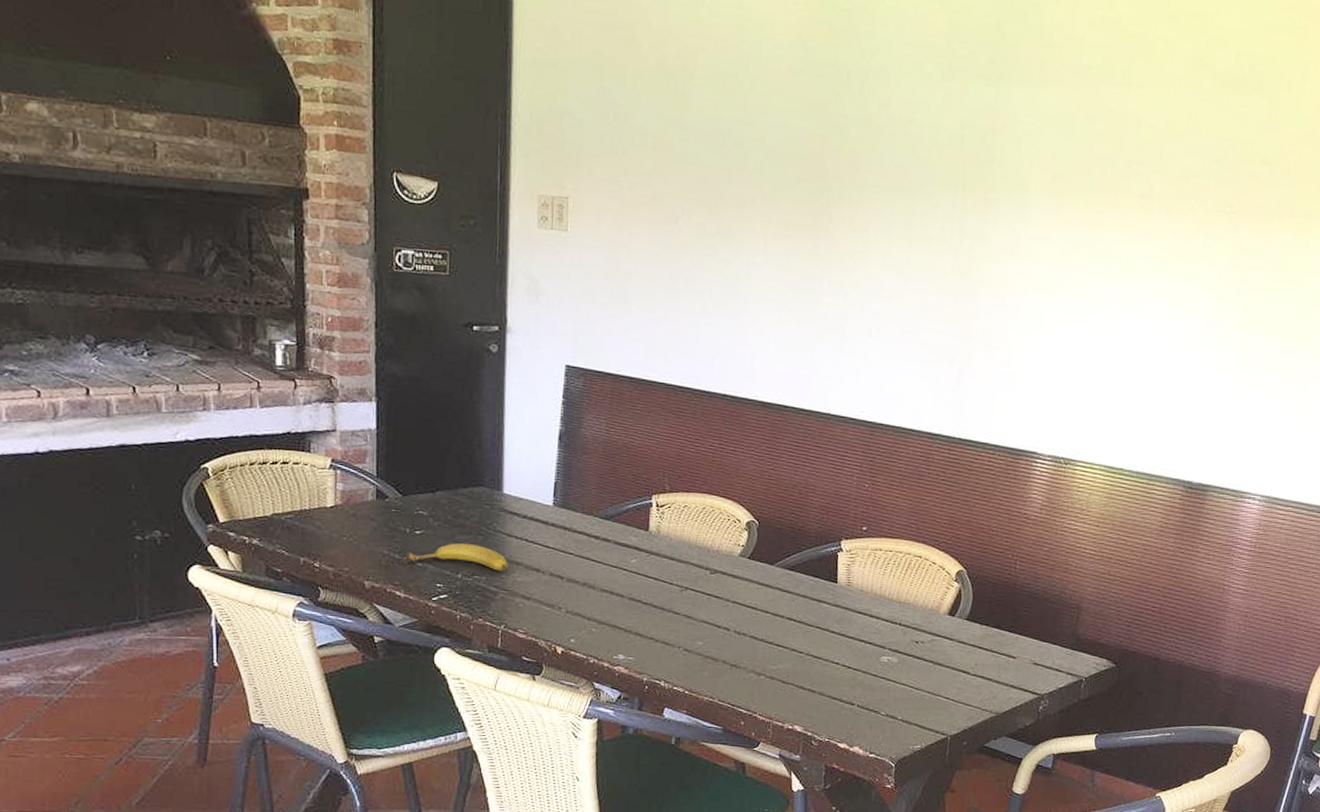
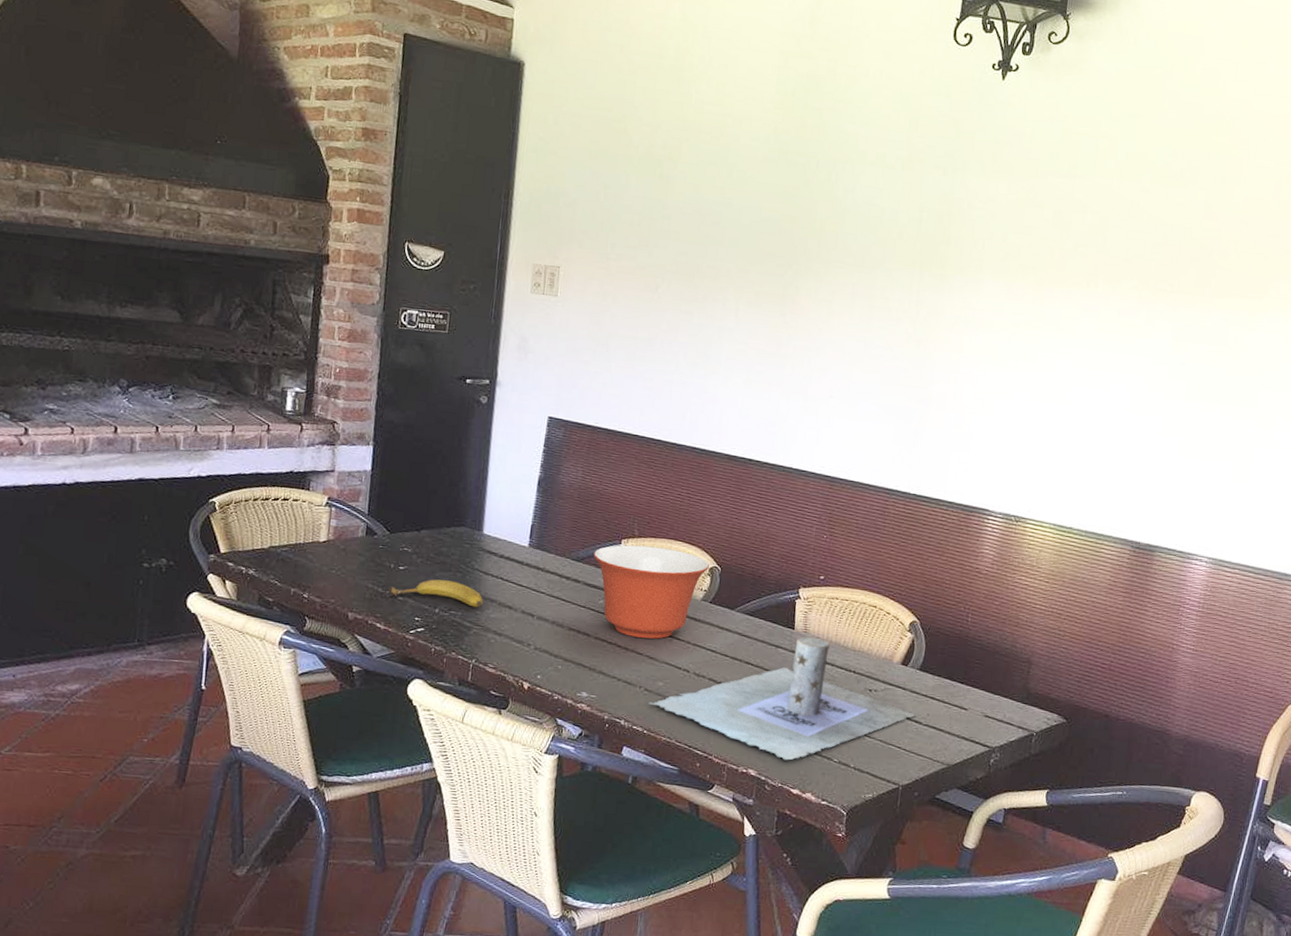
mixing bowl: none [623,500,747,598] -> present [593,545,710,639]
place setting: none [689,590,963,716] -> present [649,636,915,761]

